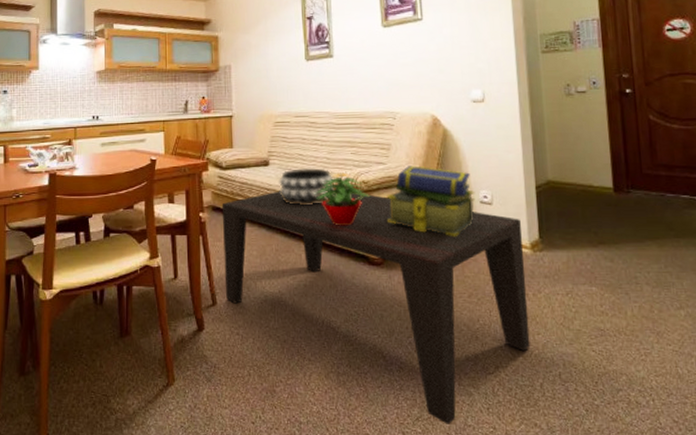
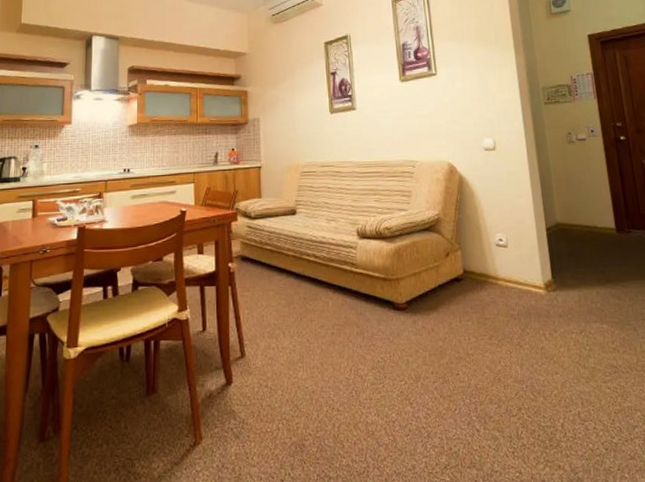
coffee table: present [221,191,530,425] -> none [250,239,550,471]
decorative bowl: present [279,168,334,205] -> none [306,215,358,252]
potted flower: present [314,172,371,226] -> none [340,219,394,272]
stack of books: present [386,165,475,236] -> none [409,211,491,279]

